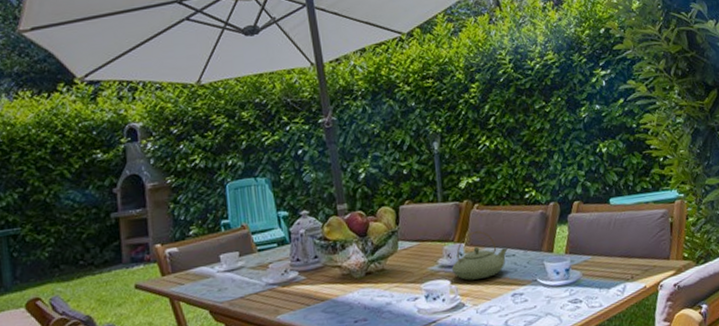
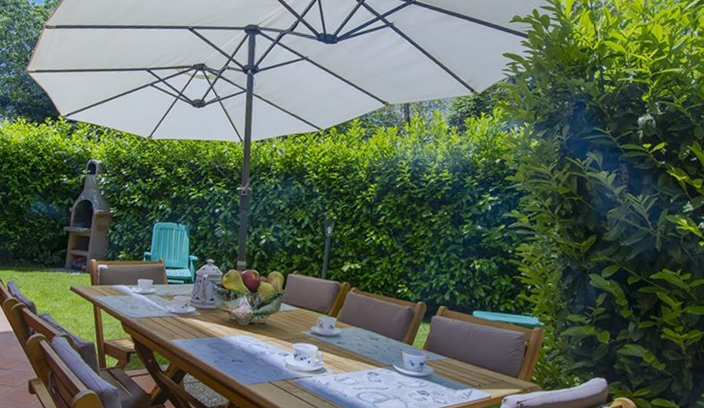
teapot: present [451,231,508,281] -> none [321,310,373,353]

